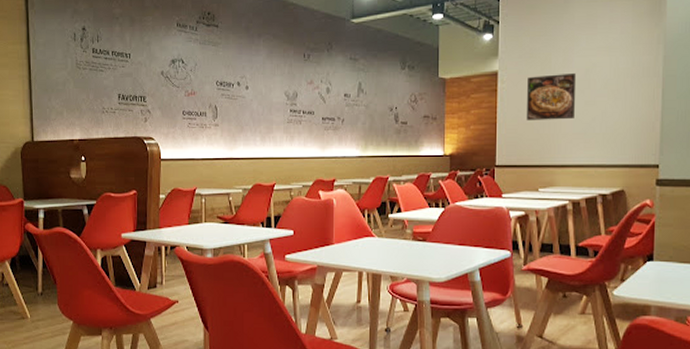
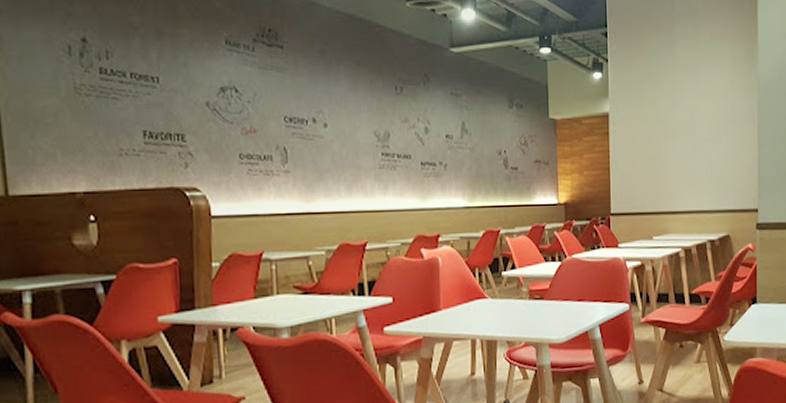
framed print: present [526,72,577,120] -> none [638,116,684,165]

